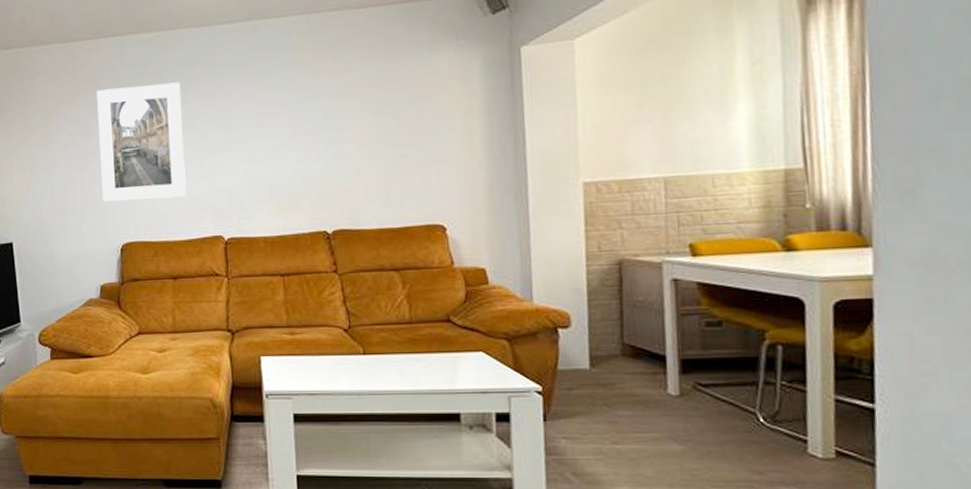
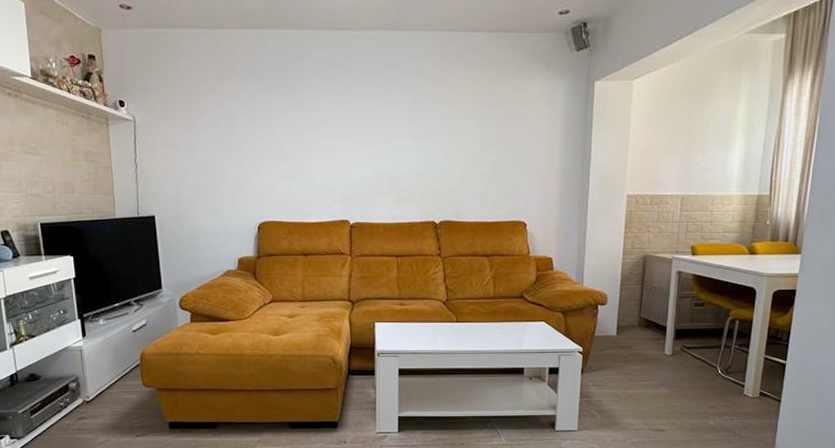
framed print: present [96,82,187,202] -> none [239,78,319,185]

